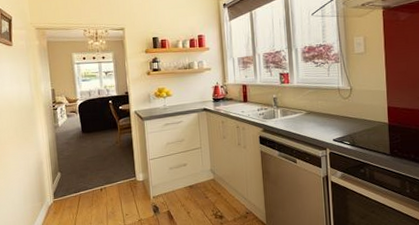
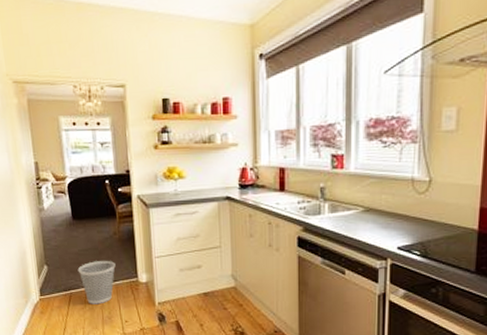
wastebasket: none [86,164,118,203] -> present [77,260,116,304]

